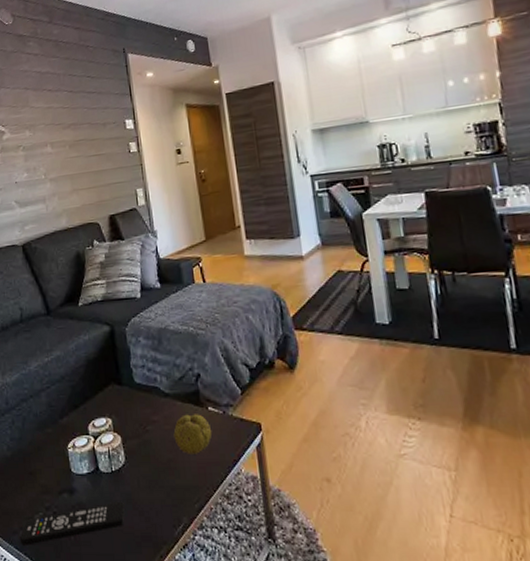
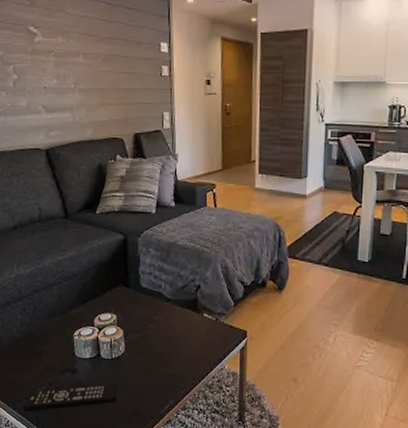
fruit: present [173,414,212,454] -> none [170,318,204,351]

